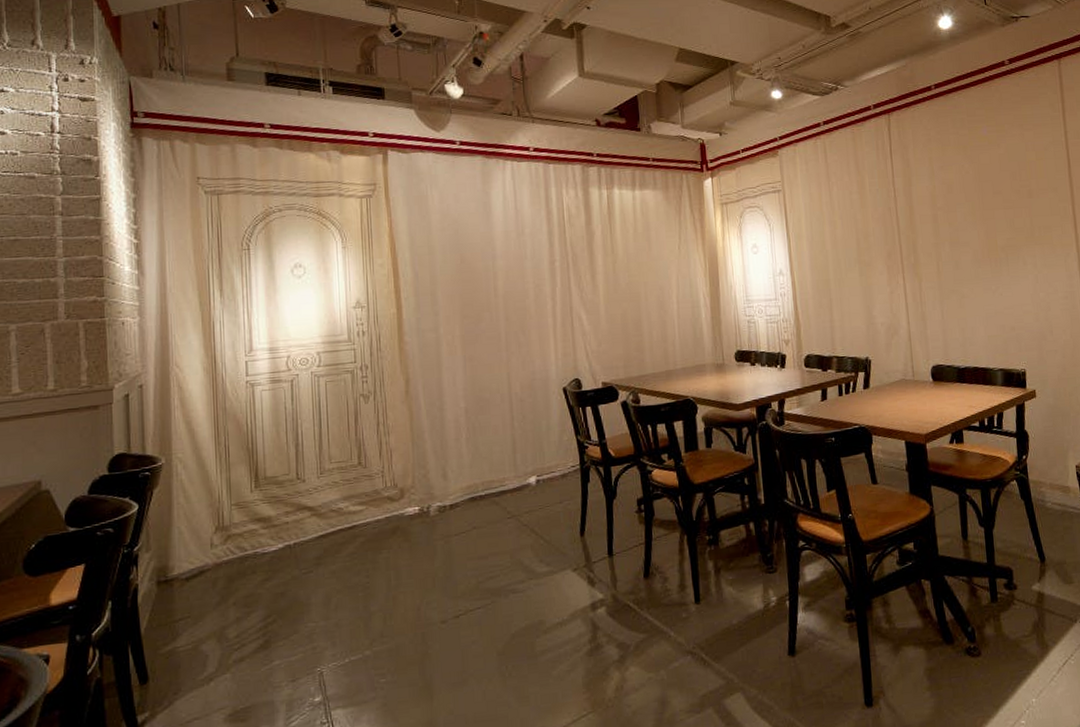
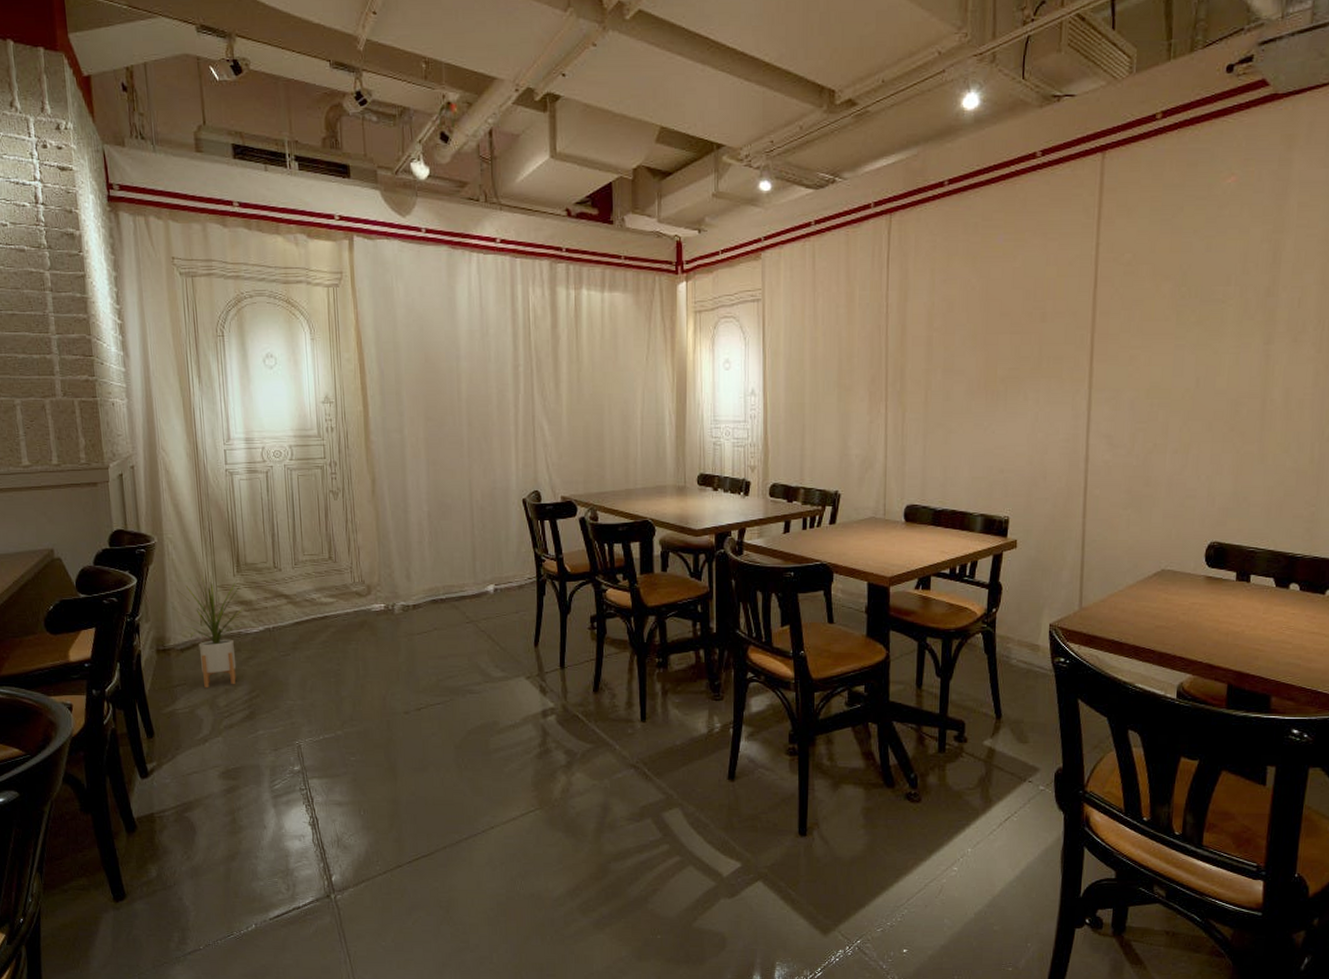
house plant: none [175,491,267,620] -> present [170,574,249,689]

